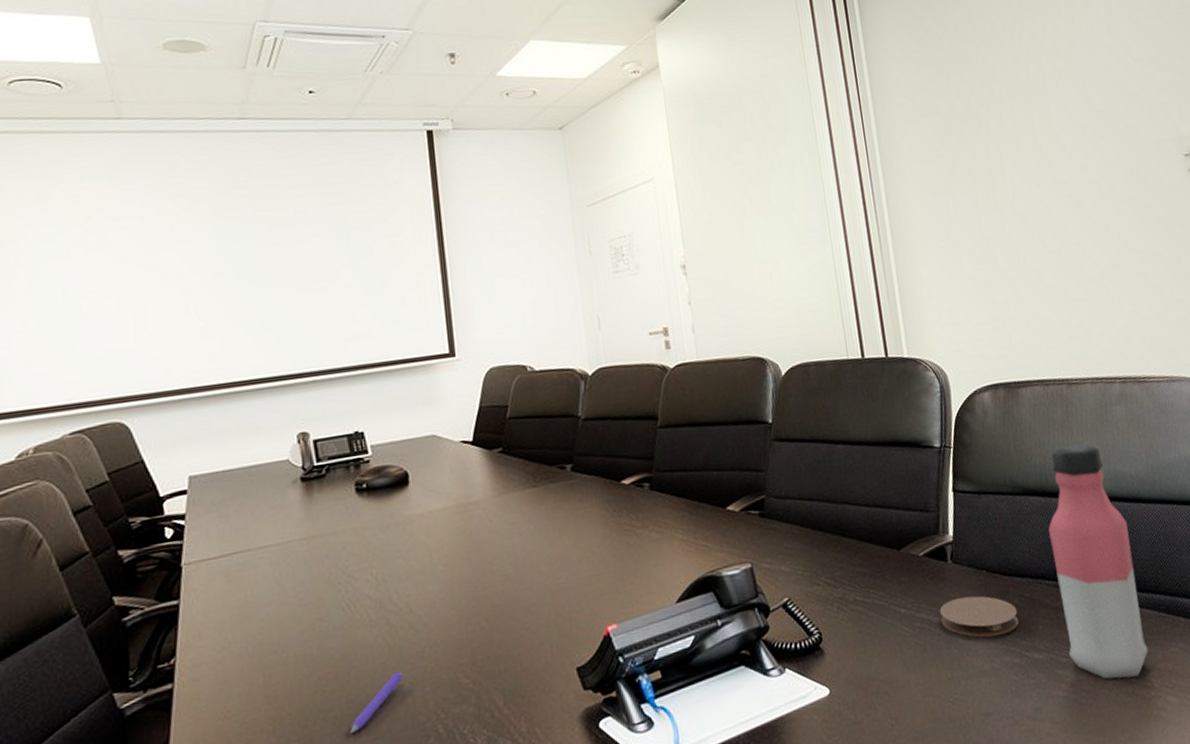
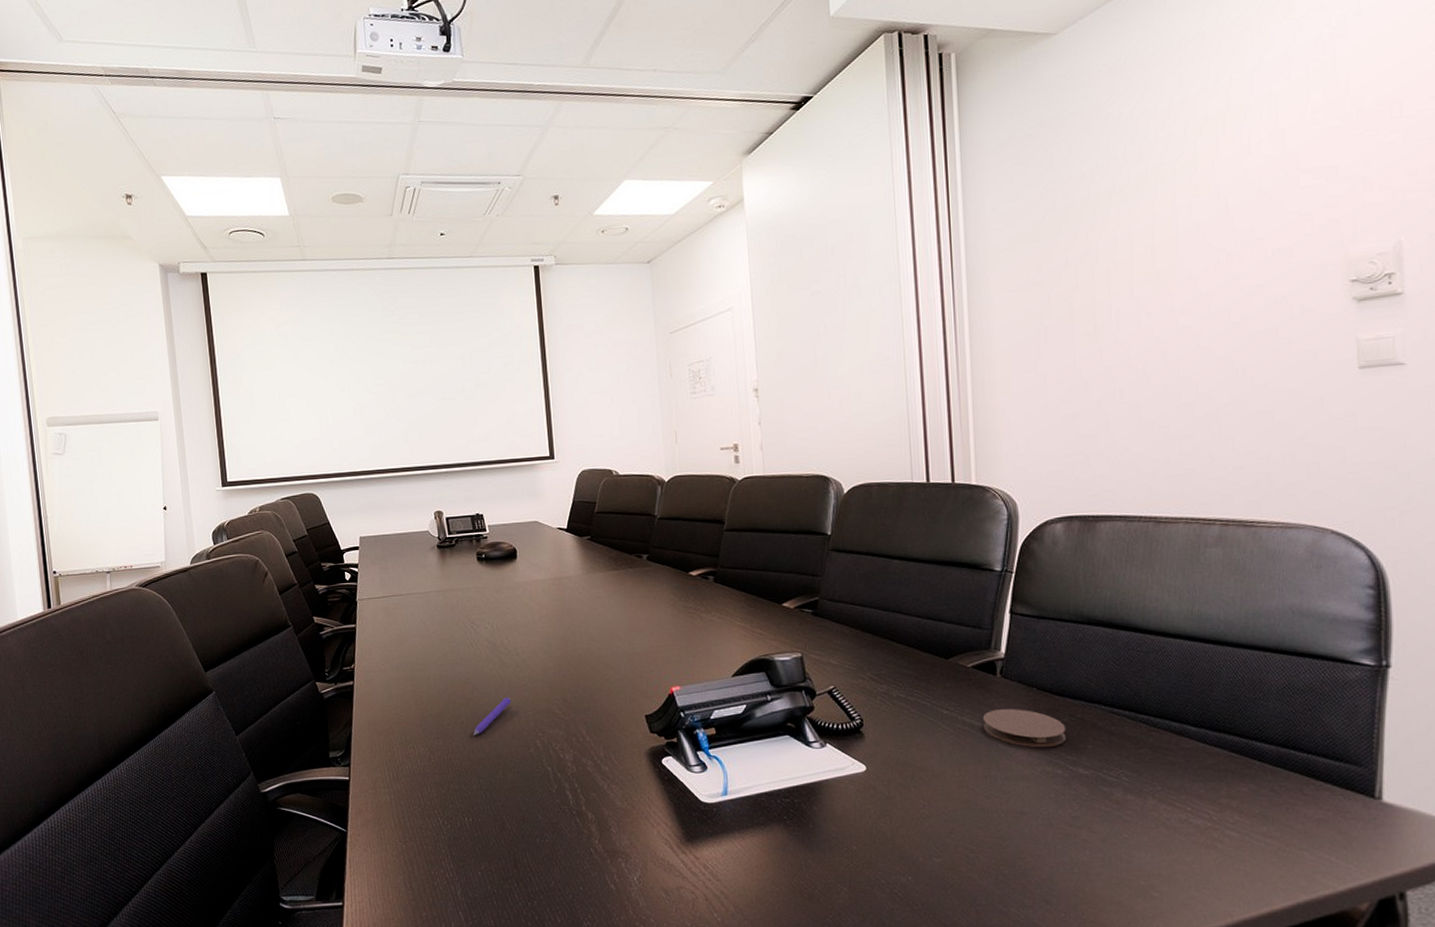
water bottle: present [1048,444,1149,680] -> none [1112,581,1211,807]

